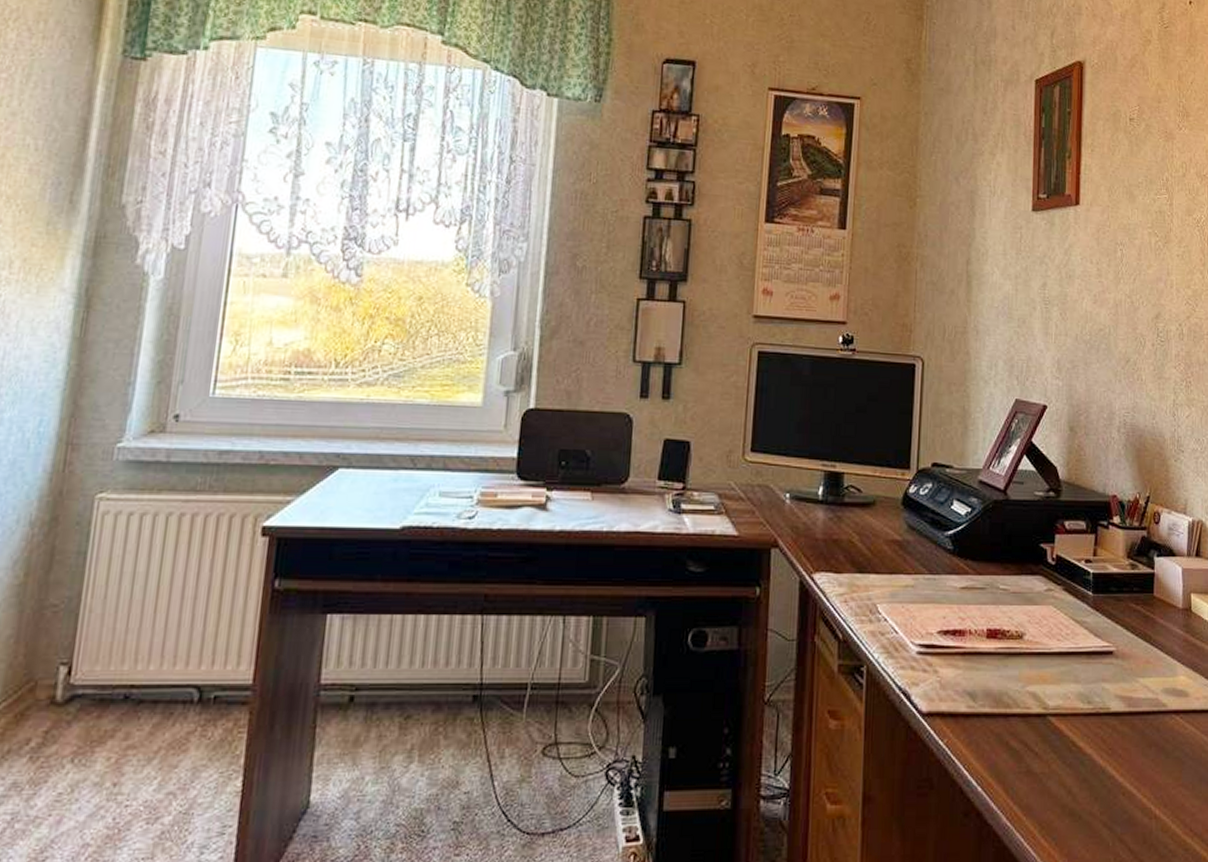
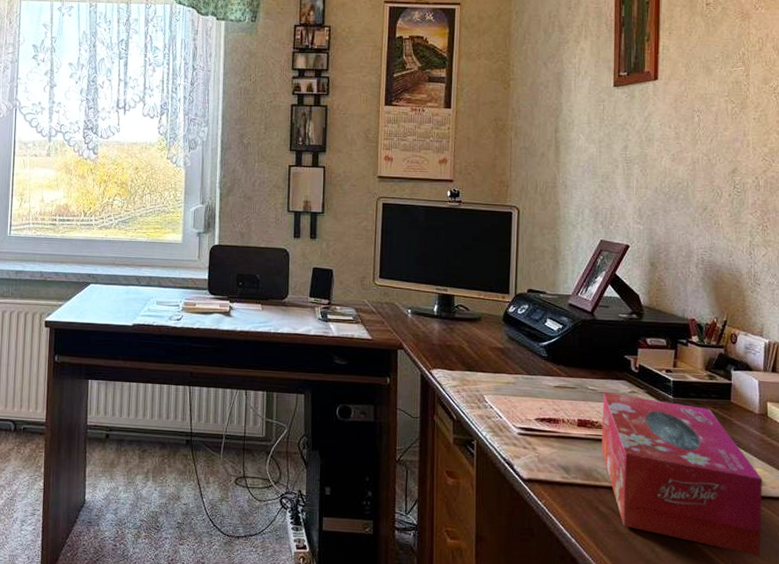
tissue box: none [1013,592,1186,785] -> present [602,392,762,556]

